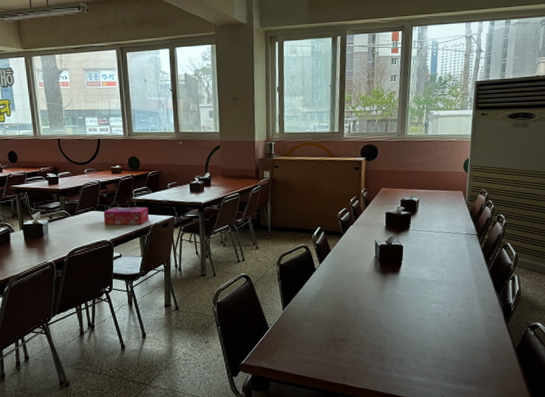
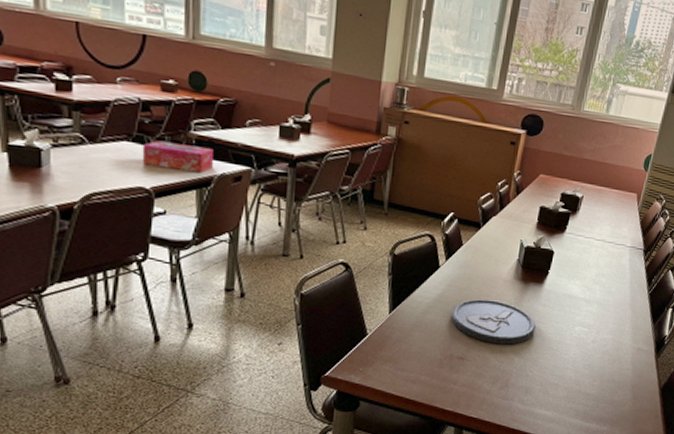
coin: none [330,290,399,326] -> present [451,299,536,345]

